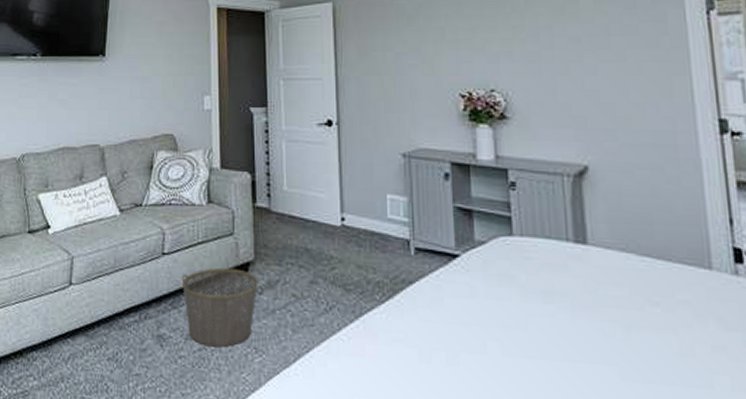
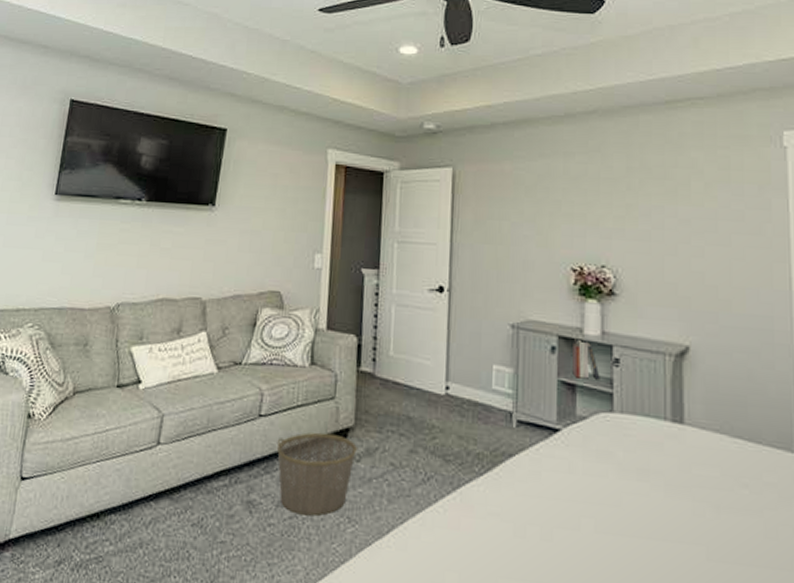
books: none [466,163,497,204] -> present [572,337,600,380]

